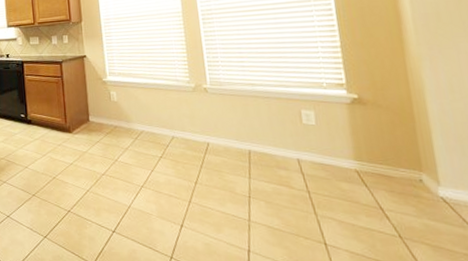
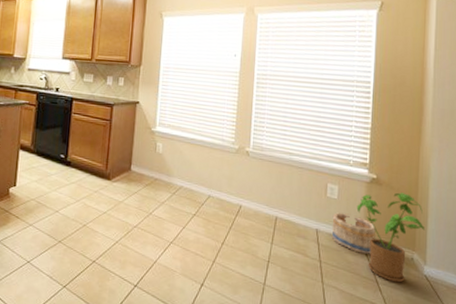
basket: none [313,139,370,180] -> present [332,212,377,254]
house plant: none [340,110,430,208] -> present [356,192,425,283]

